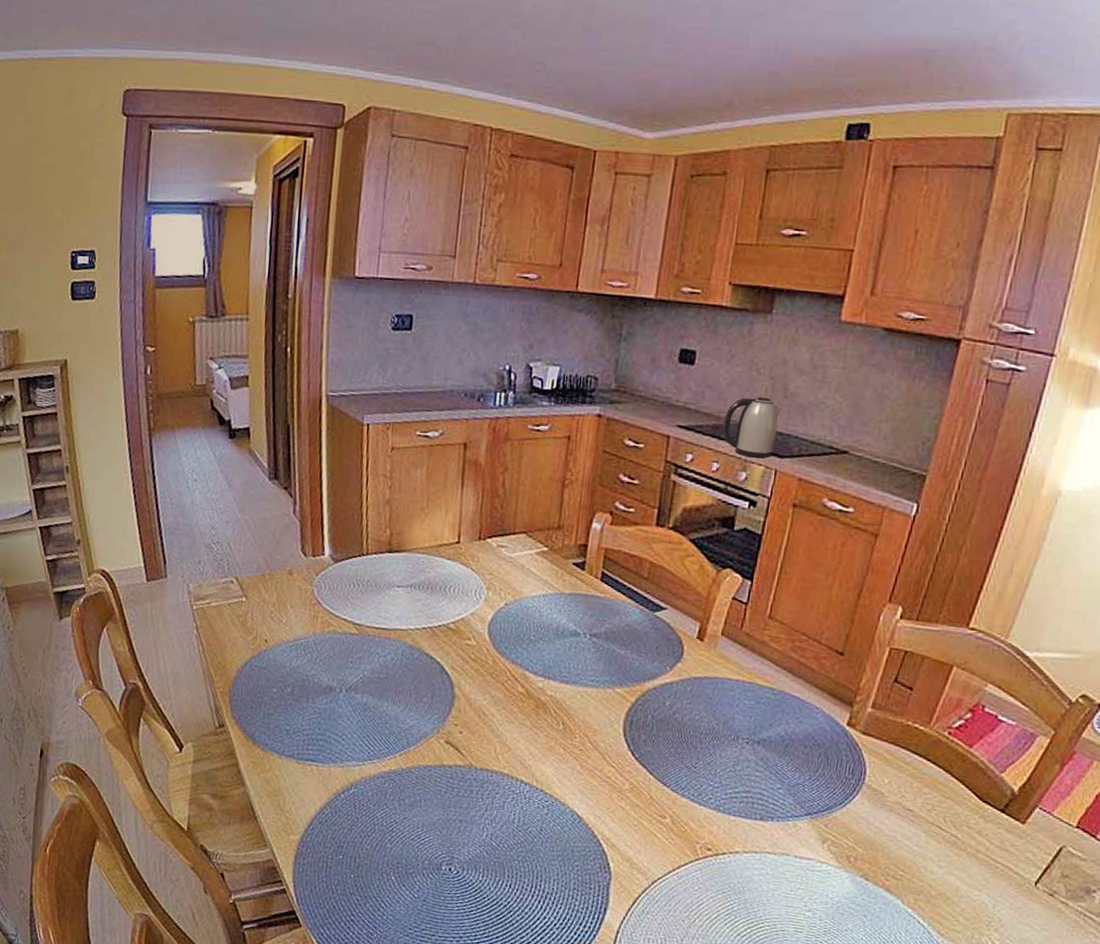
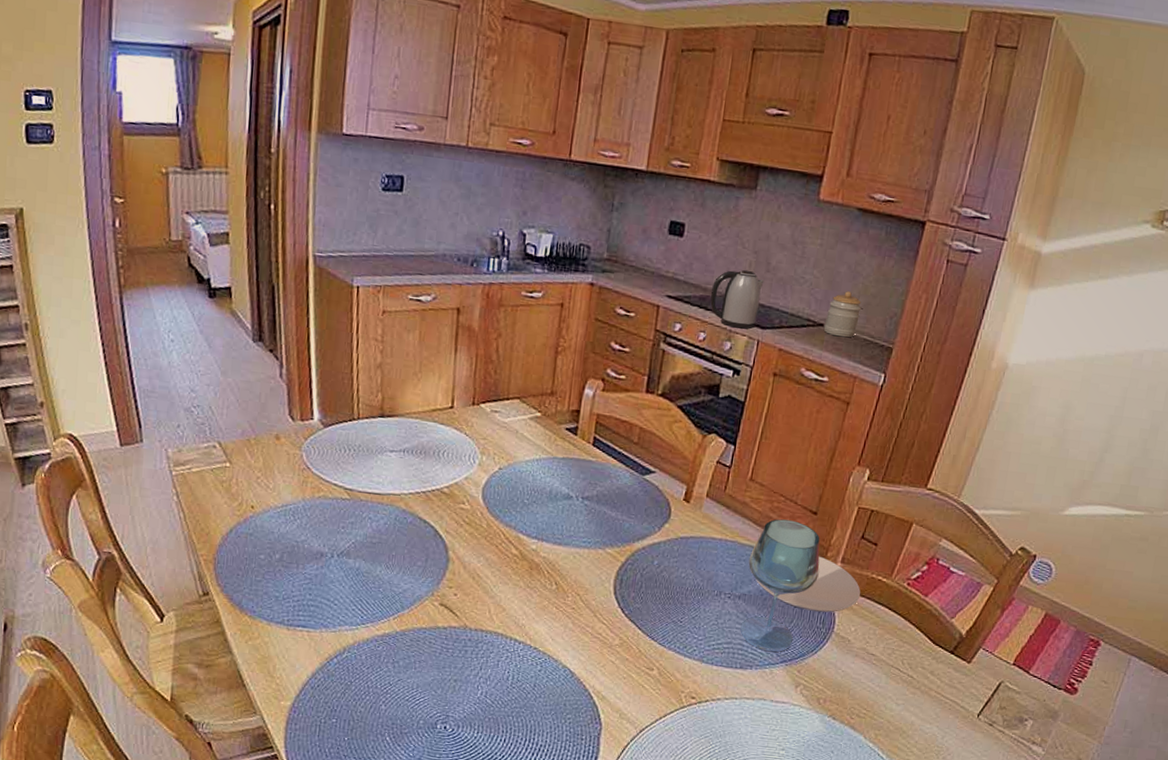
wine glass: none [760,659,848,804] -> present [740,519,821,653]
plate: none [775,700,895,762] -> present [754,556,861,613]
jar: none [847,416,890,466] -> present [823,291,862,338]

